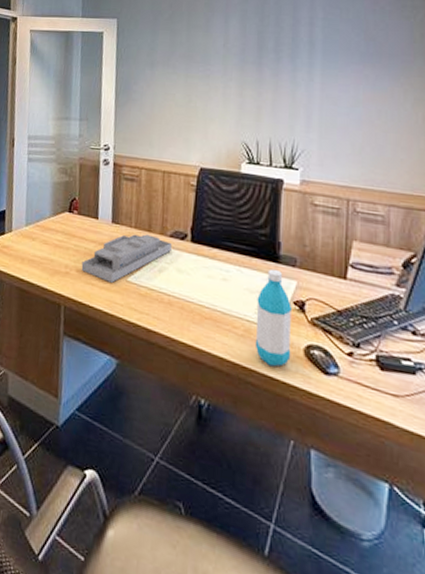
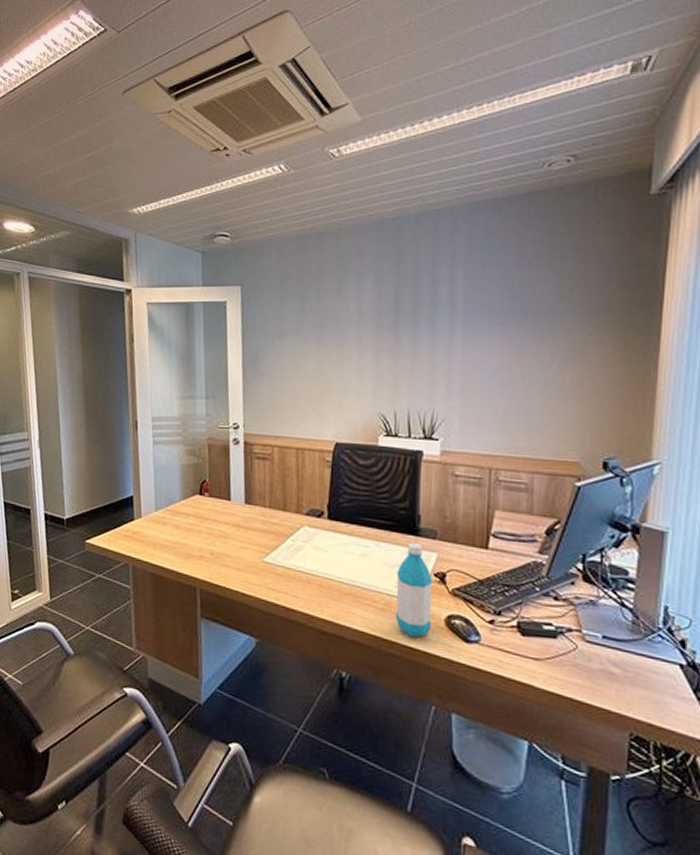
desk organizer: present [81,234,172,283] -> none [215,513,308,564]

